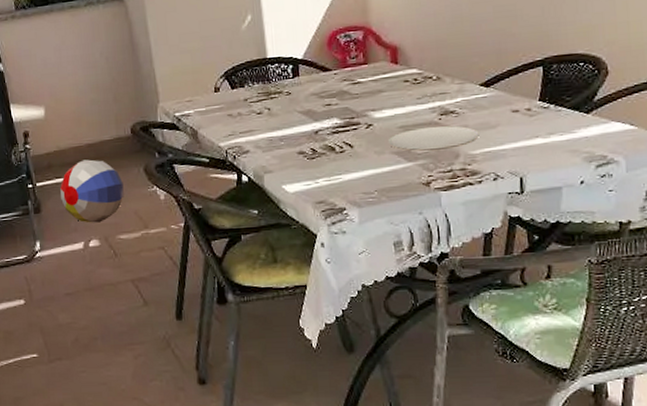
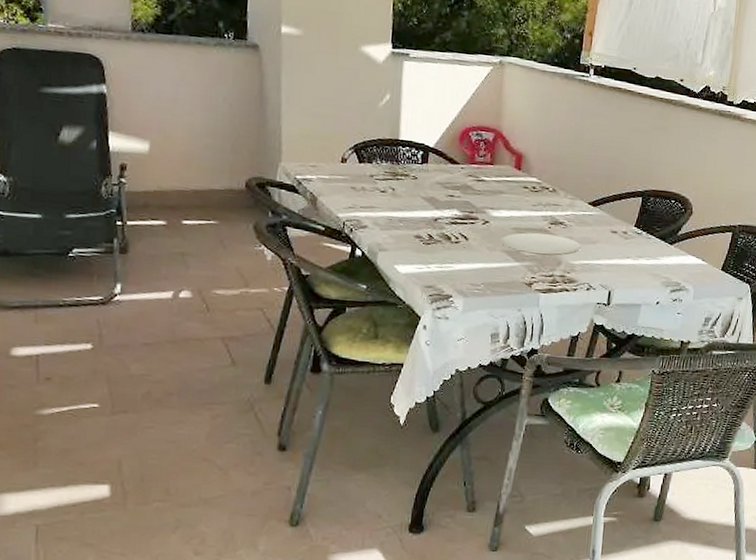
beachball: present [60,159,124,223] -> none [154,205,228,274]

